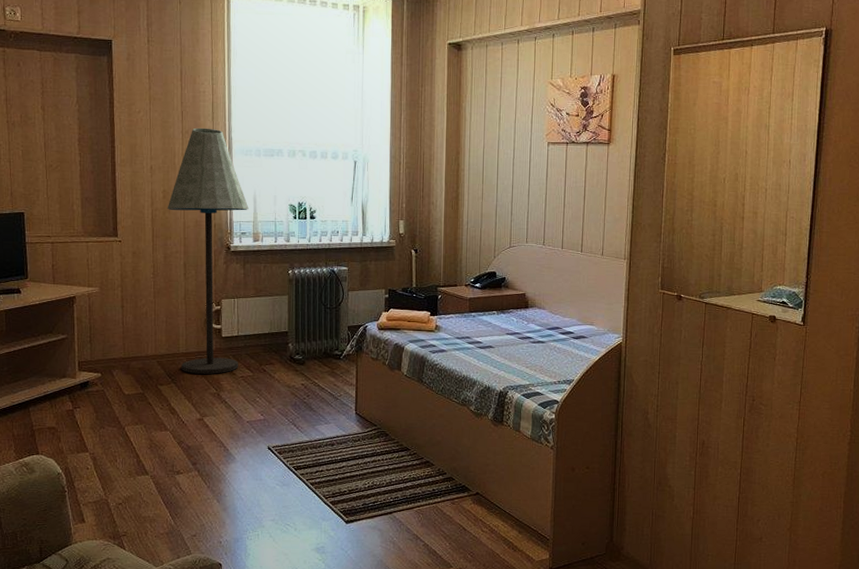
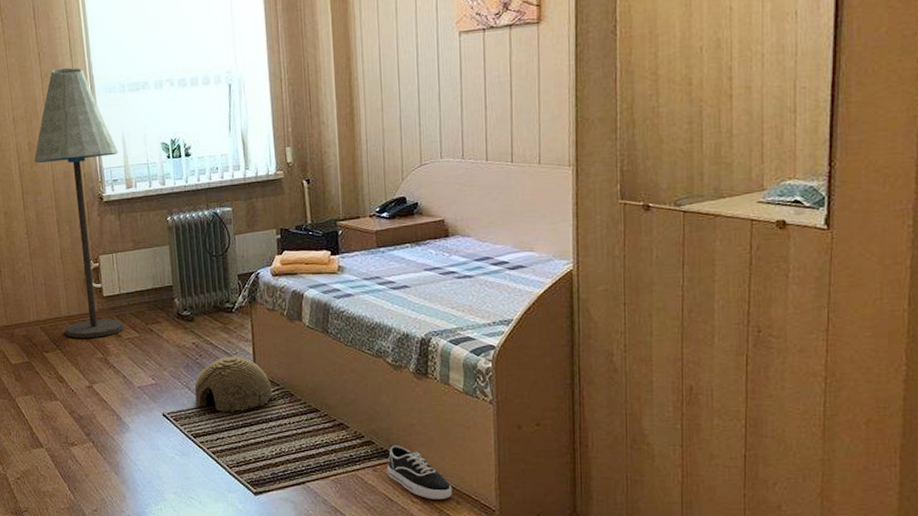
woven basket: none [300,397,370,448] -> present [194,356,273,412]
shoe: none [464,480,516,529] -> present [388,444,452,500]

